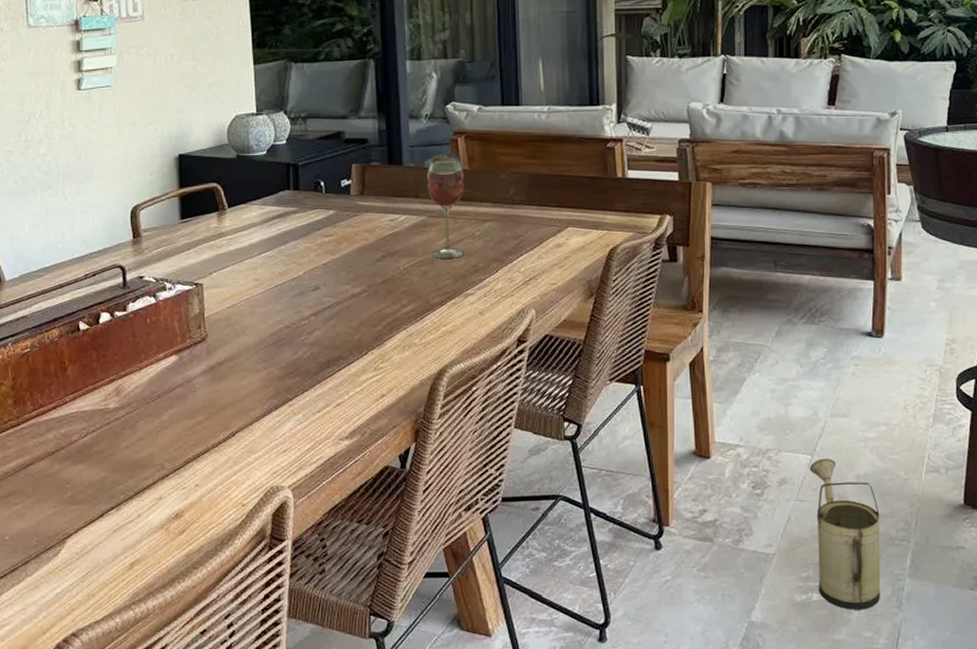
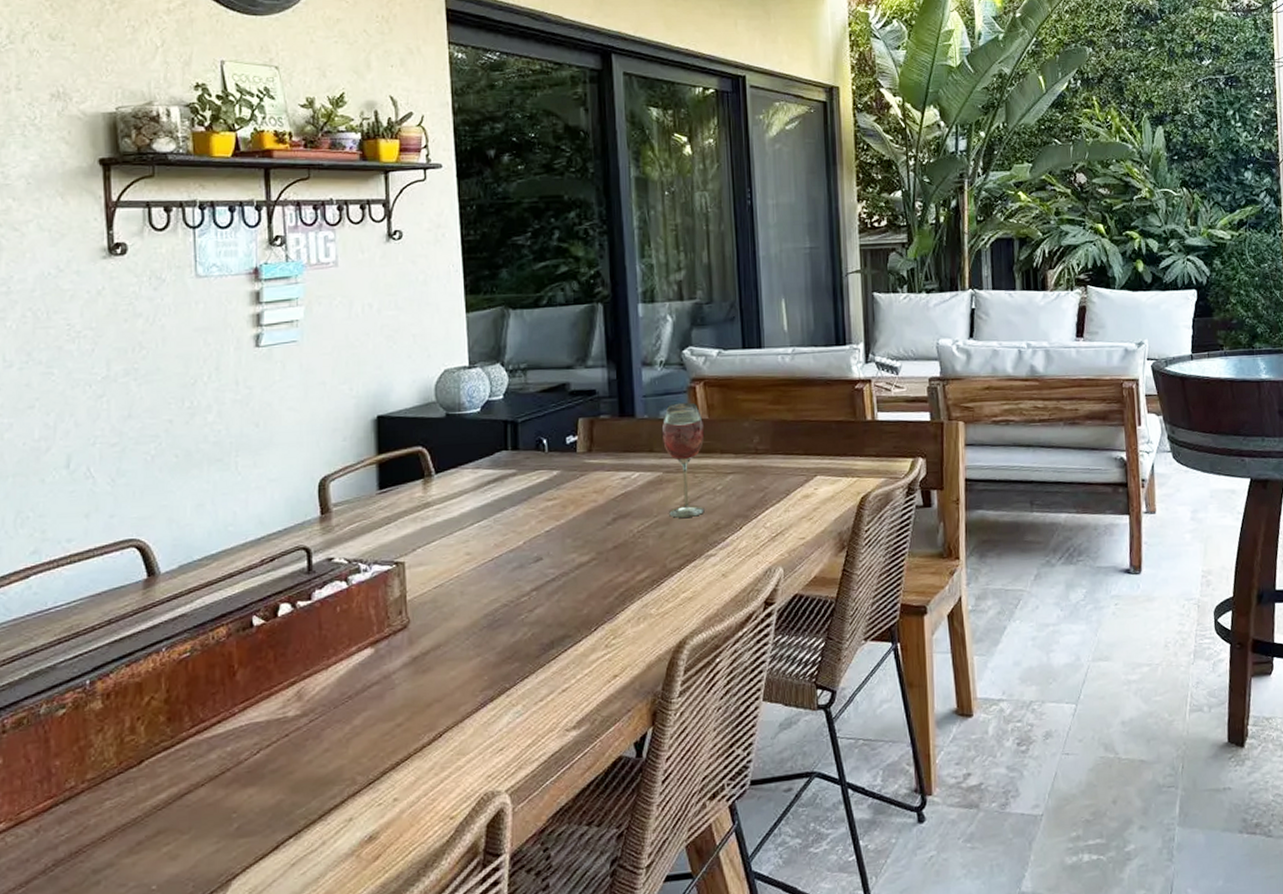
watering can: present [809,458,881,610] -> none [1074,706,1152,868]

